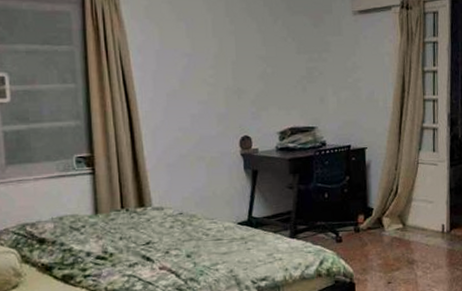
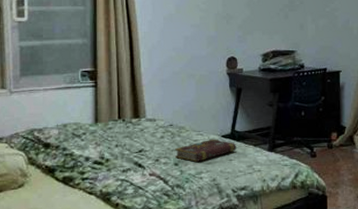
book: none [187,226,255,252] -> present [175,139,236,162]

